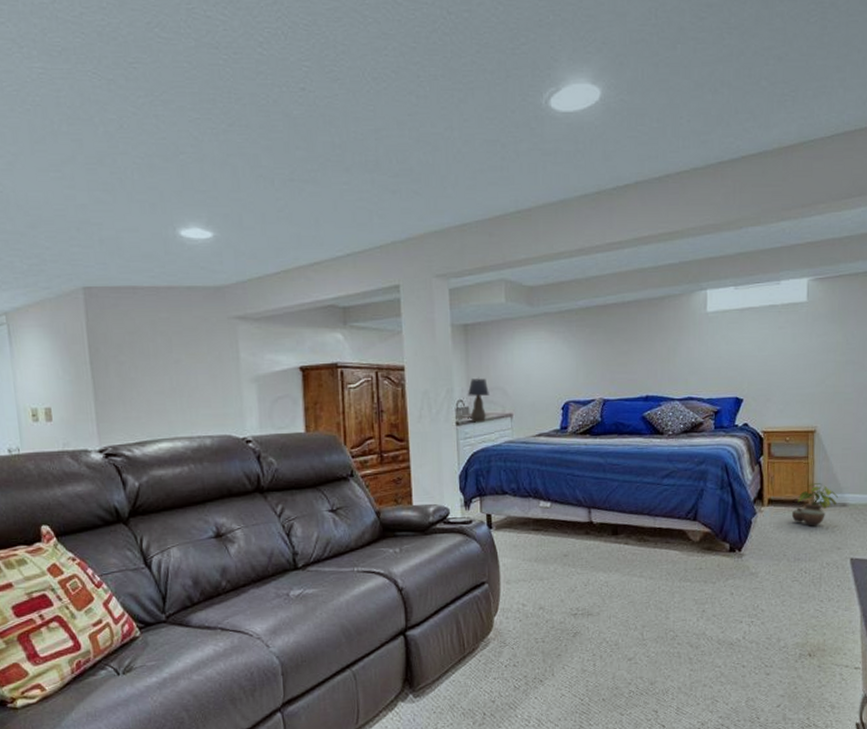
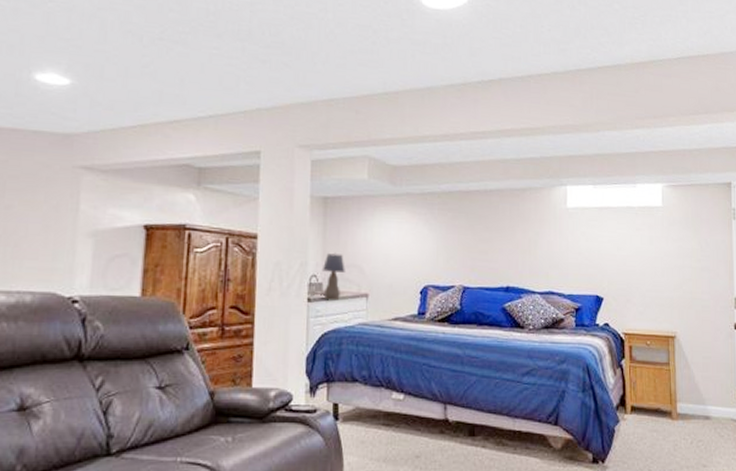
potted plant: present [792,482,839,526] -> none [656,391,702,439]

